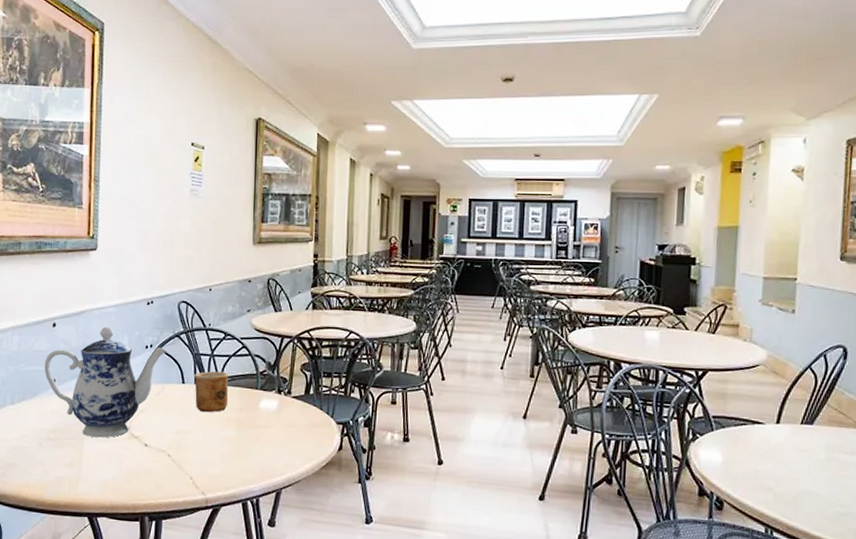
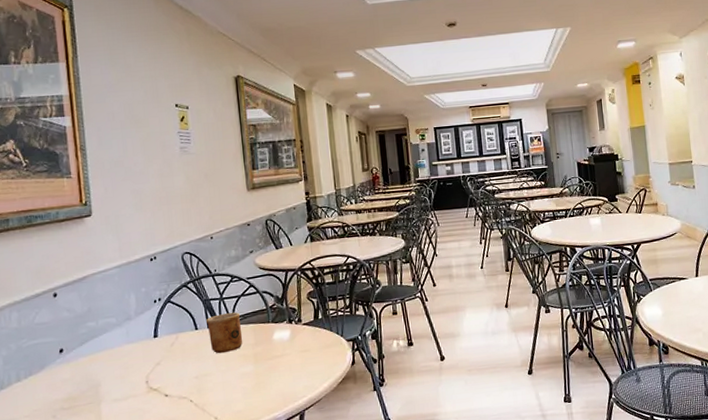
teapot: present [44,327,167,438] -> none [49,288,176,399]

